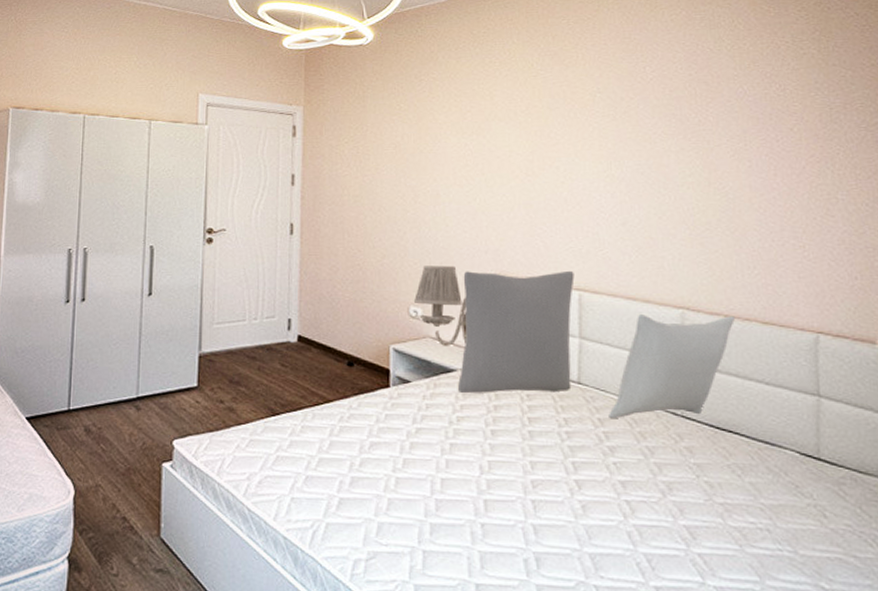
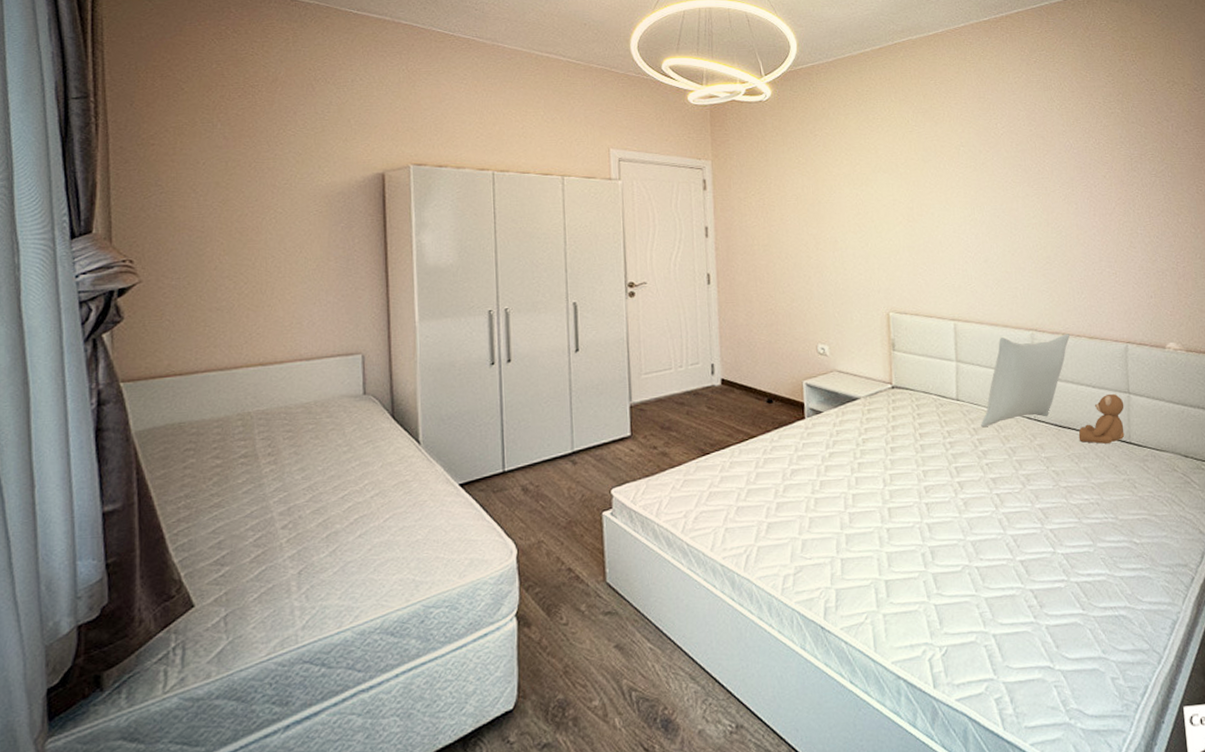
wall sconce: present [413,265,468,346] -> none [820,305,868,378]
pillow: present [458,270,575,394] -> none [861,303,952,419]
teddy bear: none [743,394,812,456] -> present [1078,393,1125,444]

